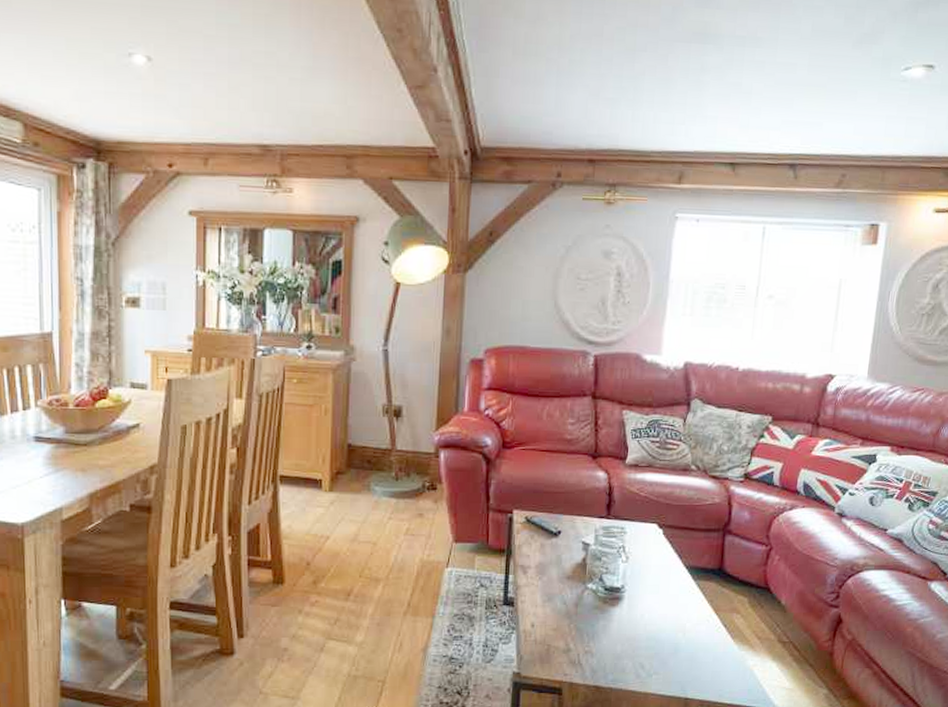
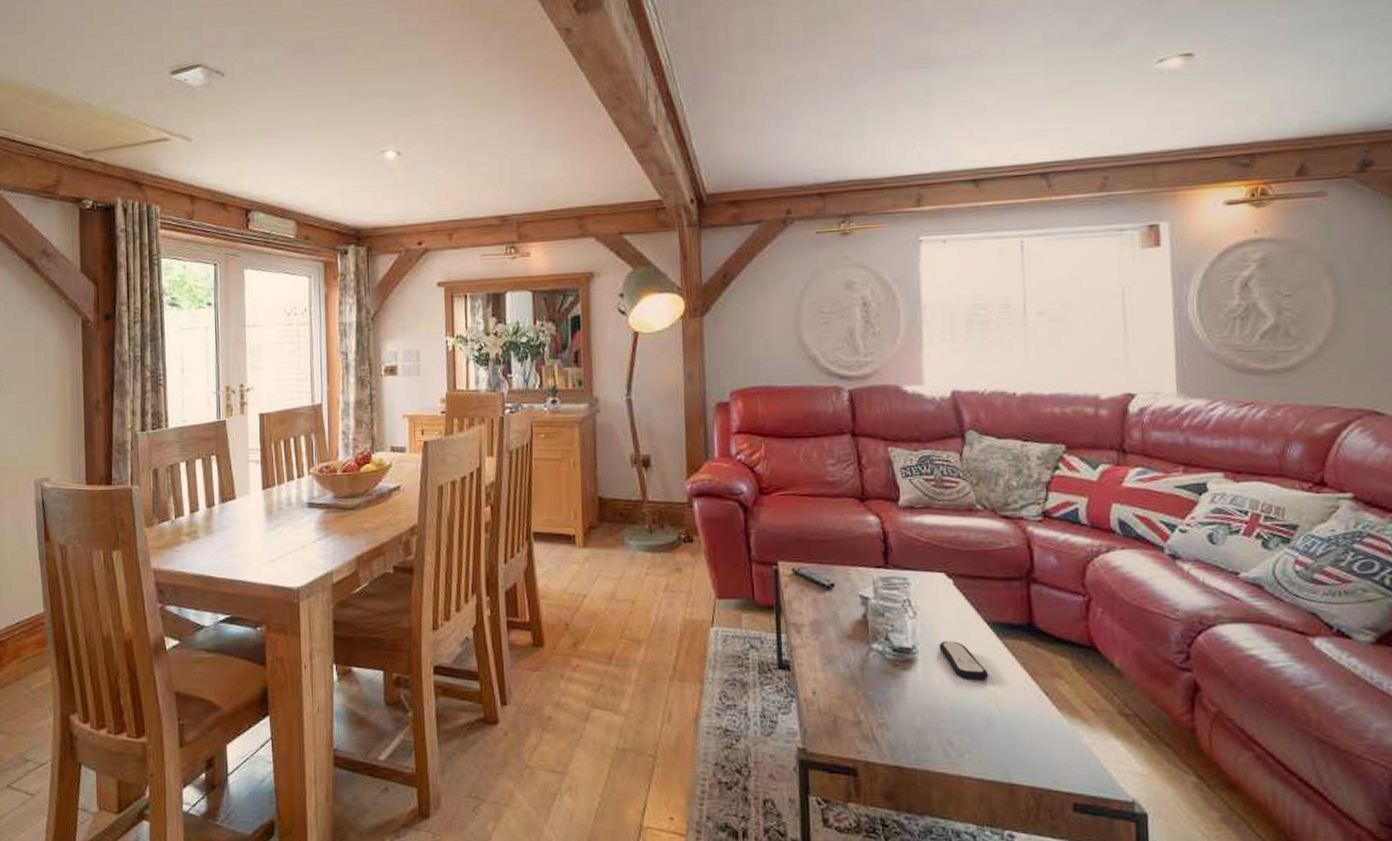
remote control: none [643,582,681,615] -> present [939,641,989,681]

